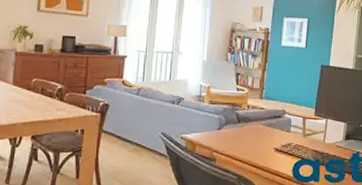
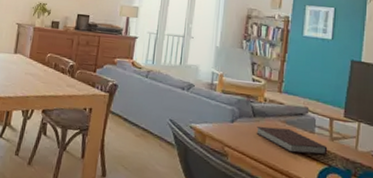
notebook: none [241,130,301,151] -> present [256,126,328,155]

